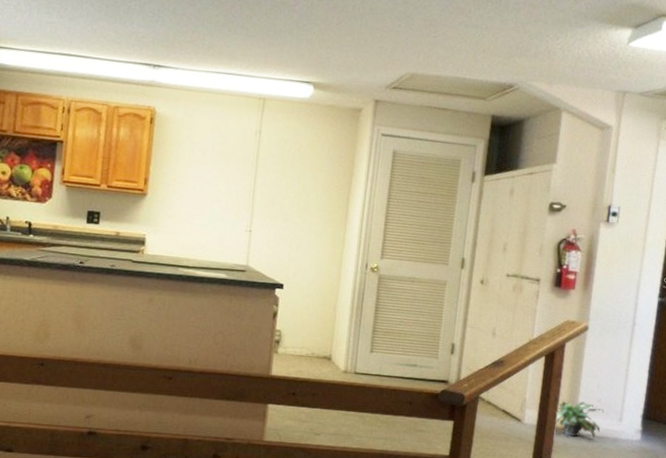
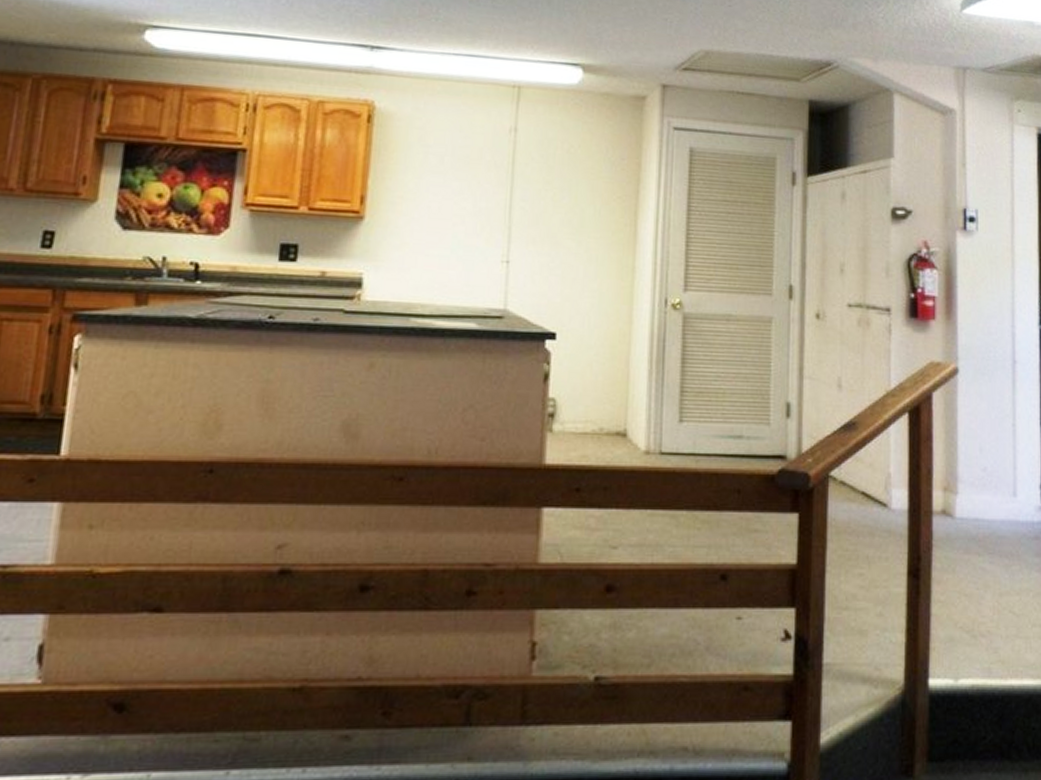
potted plant: present [554,401,604,439] -> none [931,472,992,525]

